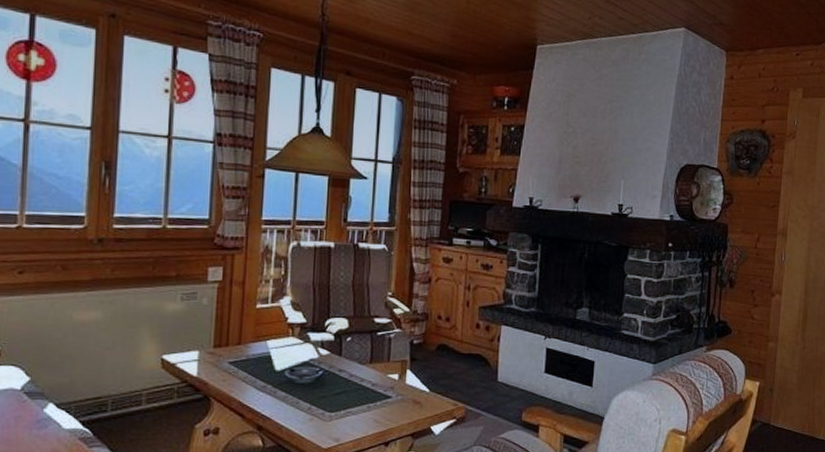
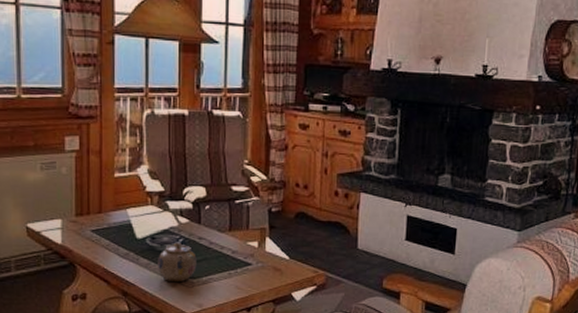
teapot: none [295,374,336,416] -> present [158,242,197,283]

